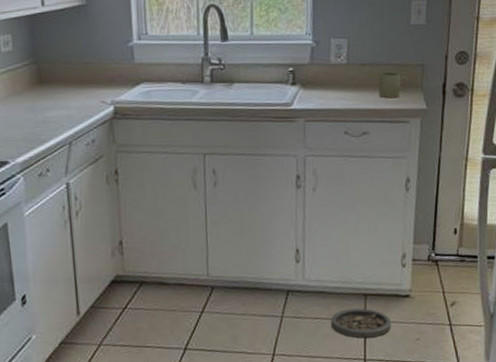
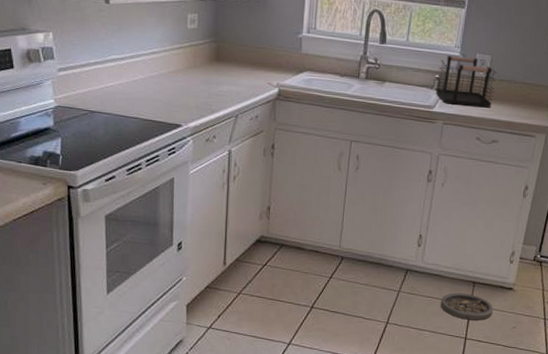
dish rack: none [291,44,357,99] -> present [436,55,497,108]
mug: present [378,72,408,98] -> none [512,89,540,114]

